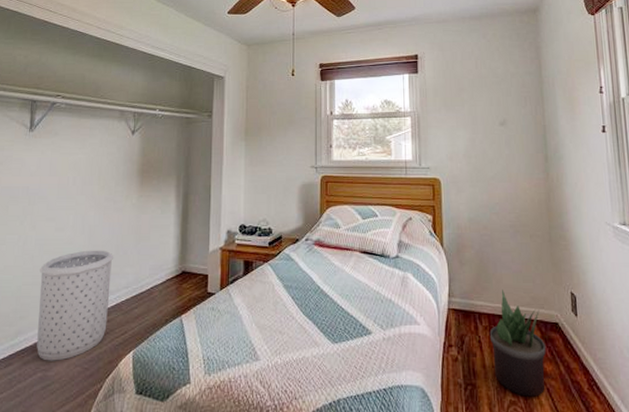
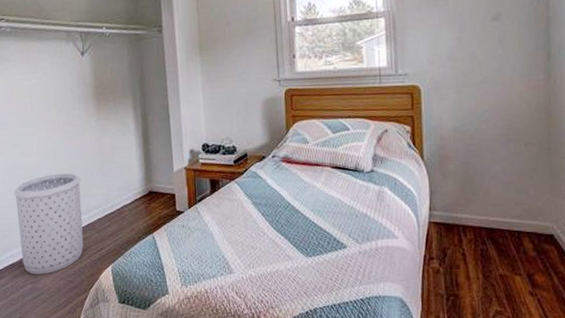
planter: present [489,290,546,397] -> none [474,202,538,307]

